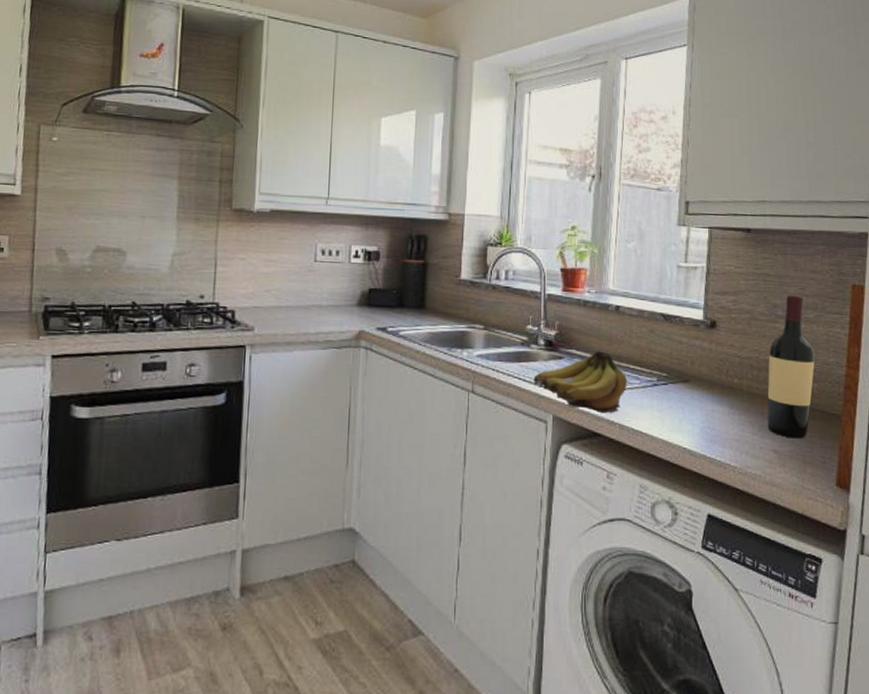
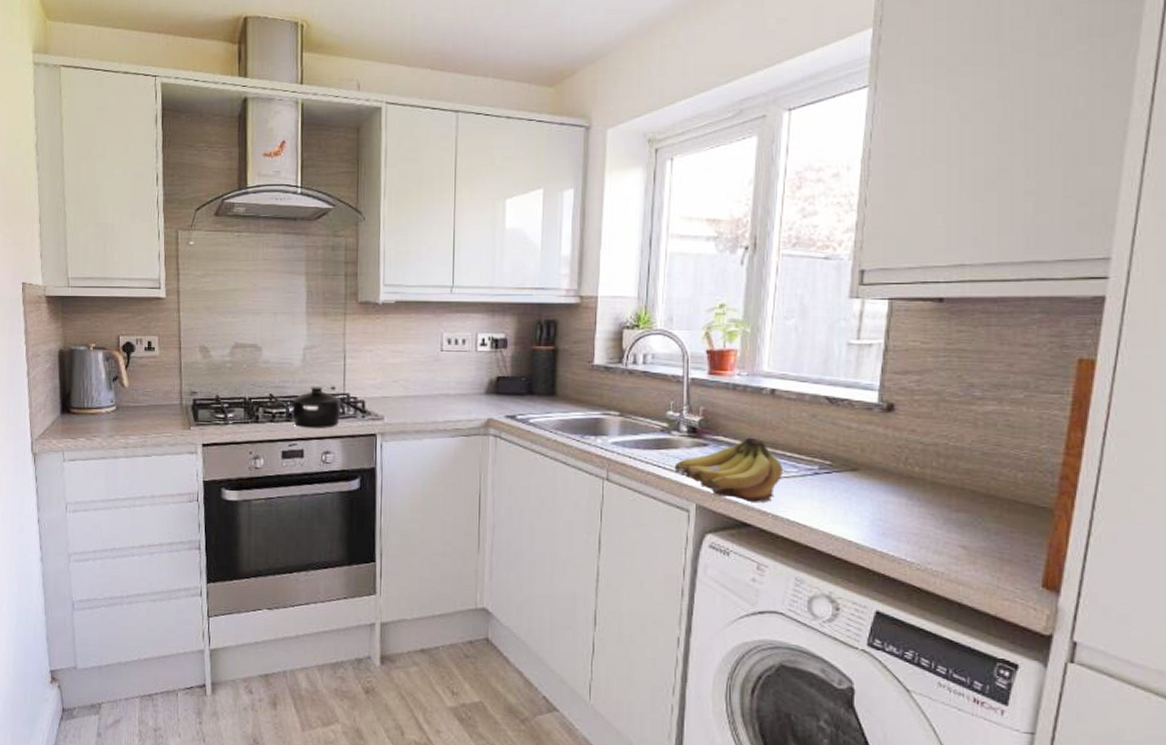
saucepan: none [156,295,210,340] -> present [292,387,342,430]
wine bottle: present [767,295,815,439] -> none [955,373,1022,534]

